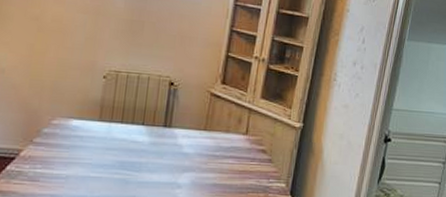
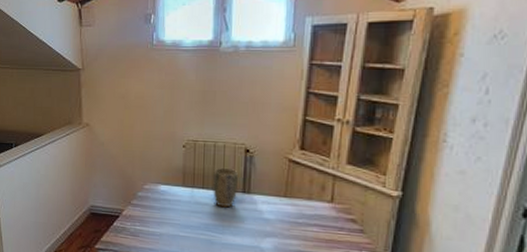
plant pot: none [132,101,161,143] -> present [213,168,239,208]

